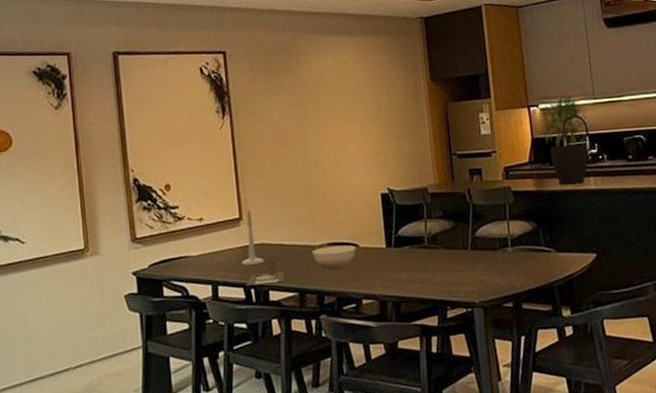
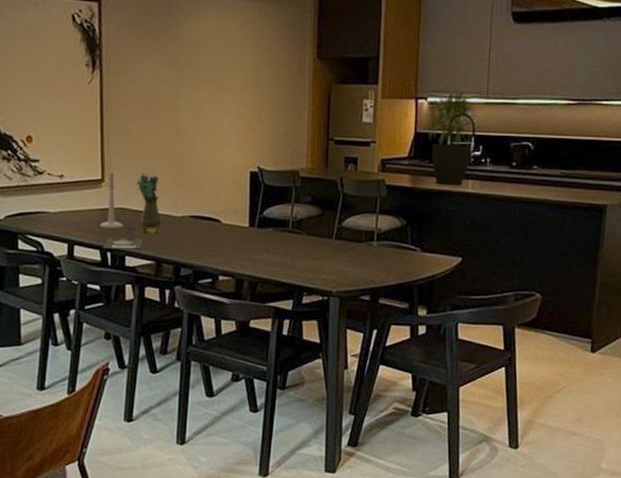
vase: none [273,205,301,266] -> present [136,171,161,234]
bowl: present [312,245,356,269] -> none [173,219,218,241]

